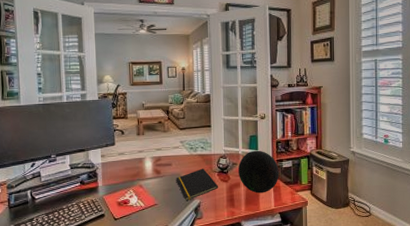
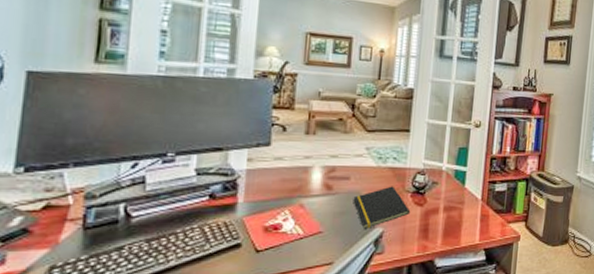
decorative orb: present [237,150,279,193] -> none [438,167,490,223]

